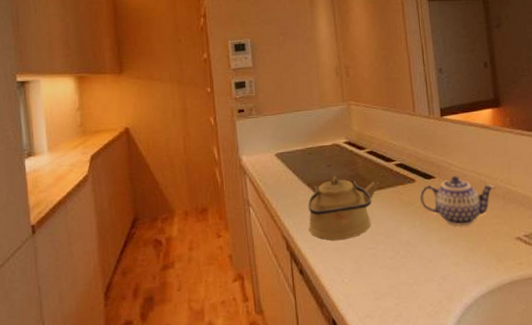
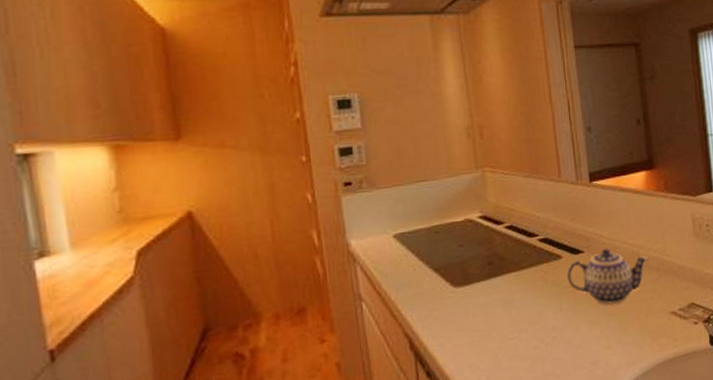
kettle: present [307,176,380,240] -> none [435,257,521,334]

